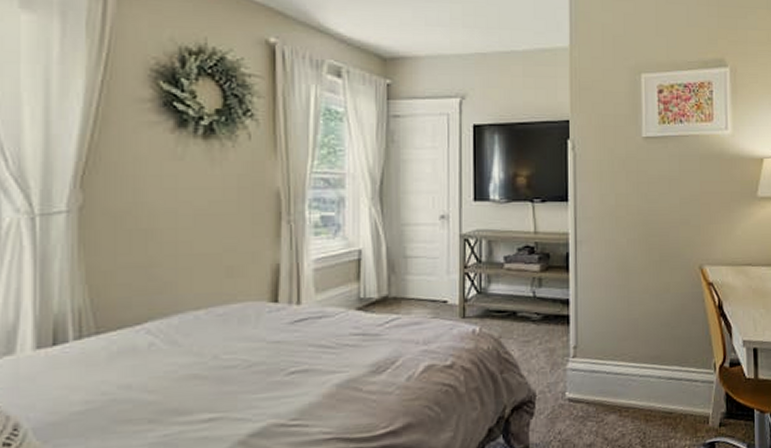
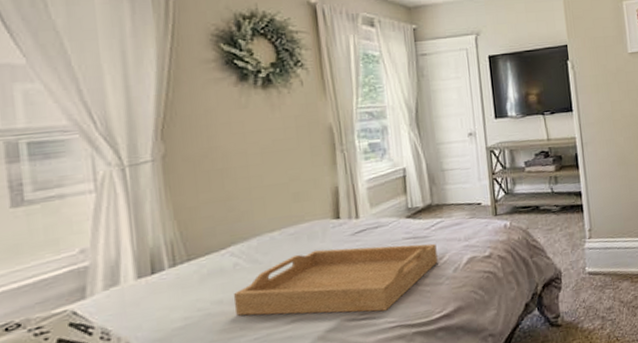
serving tray: none [146,336,389,419] -> present [234,243,438,316]

